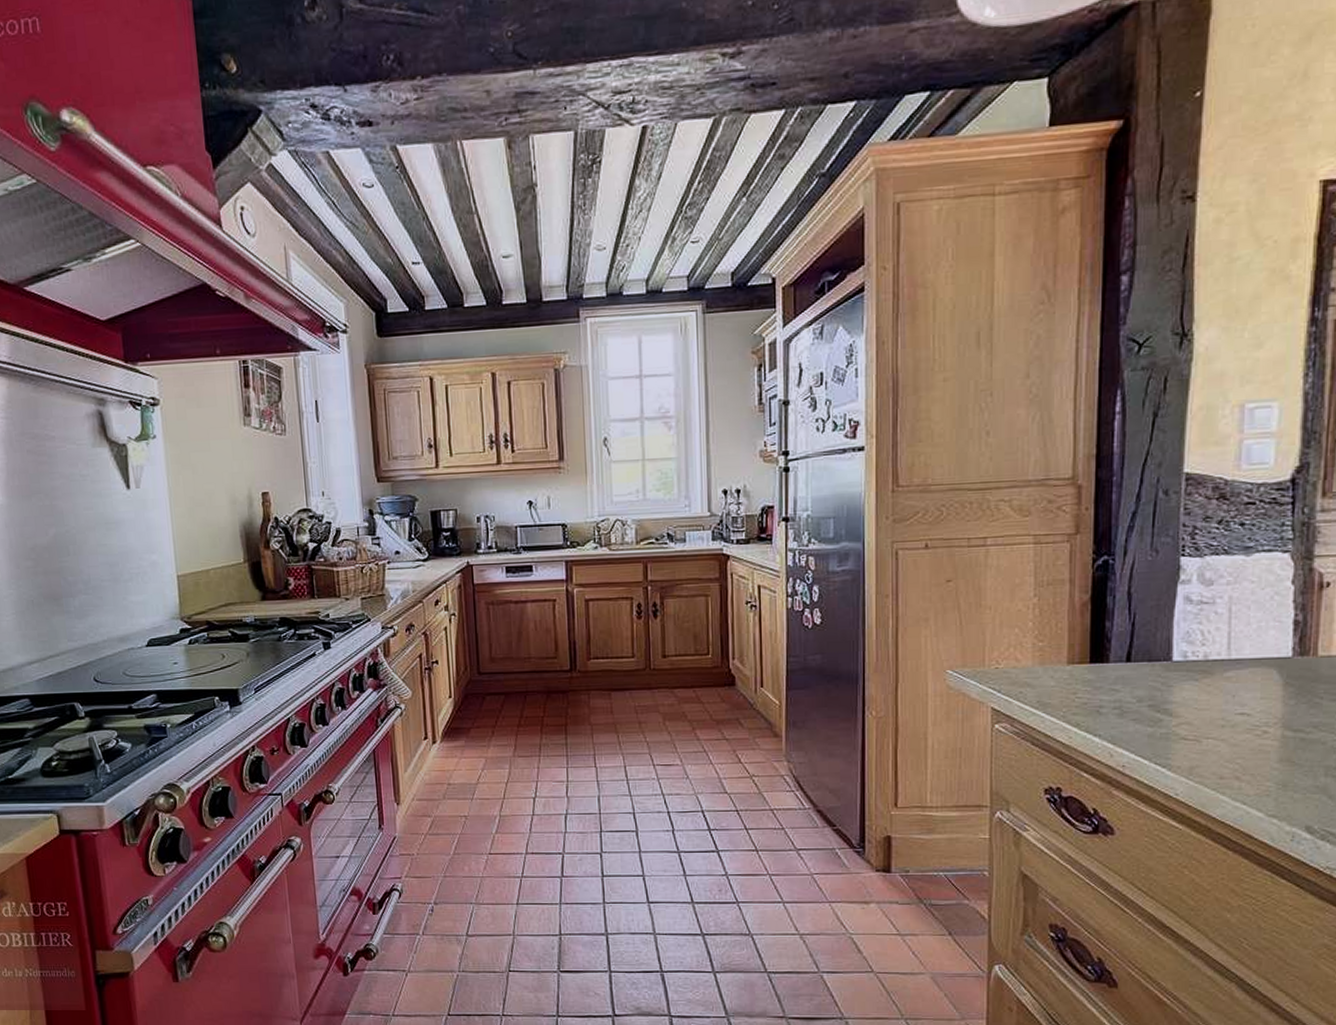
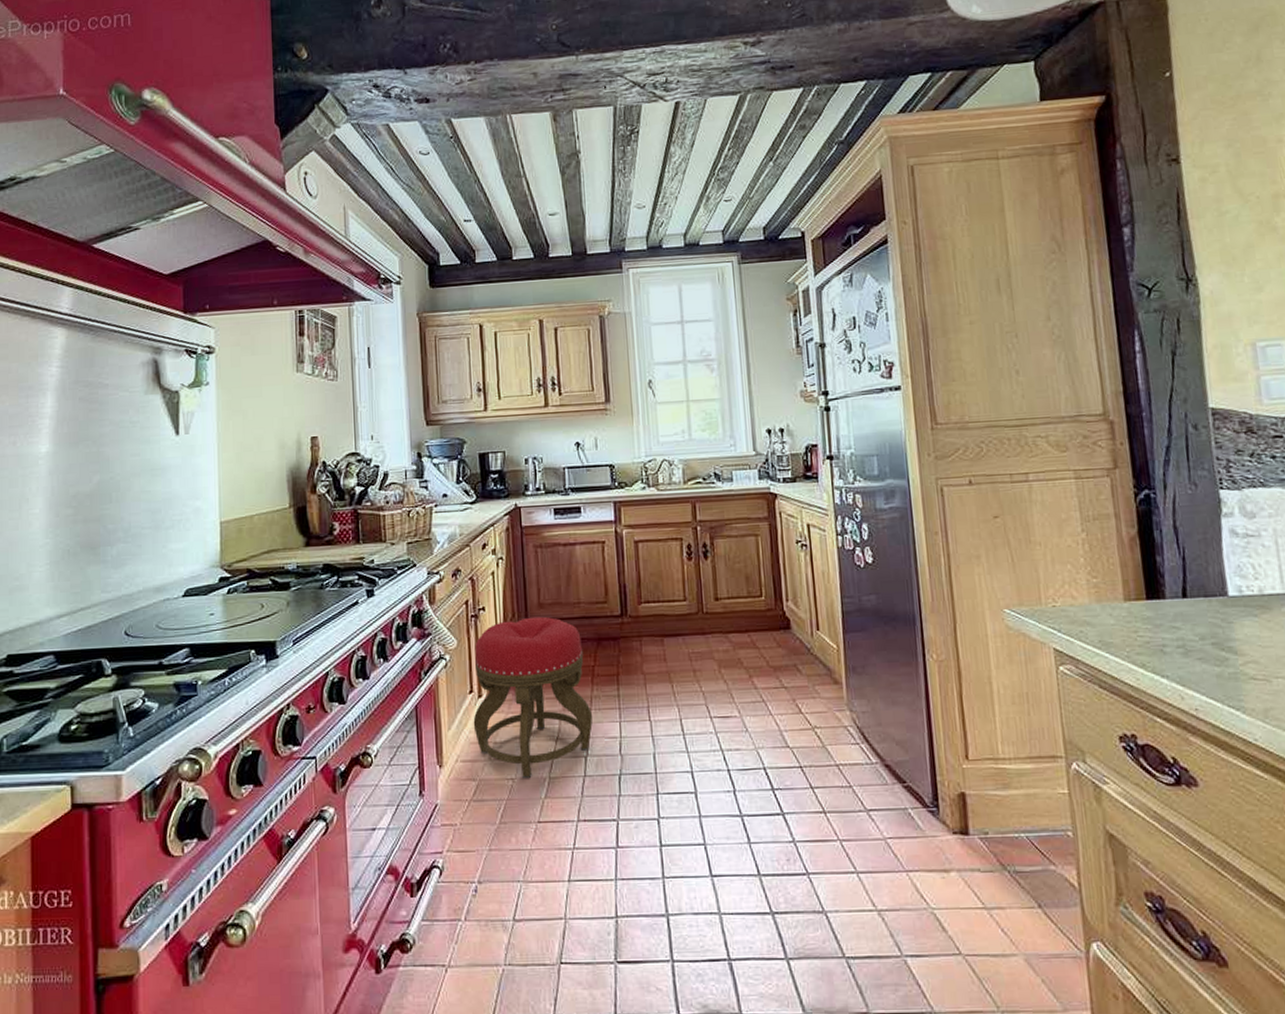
stool: none [428,670,542,815] -> present [473,616,593,778]

